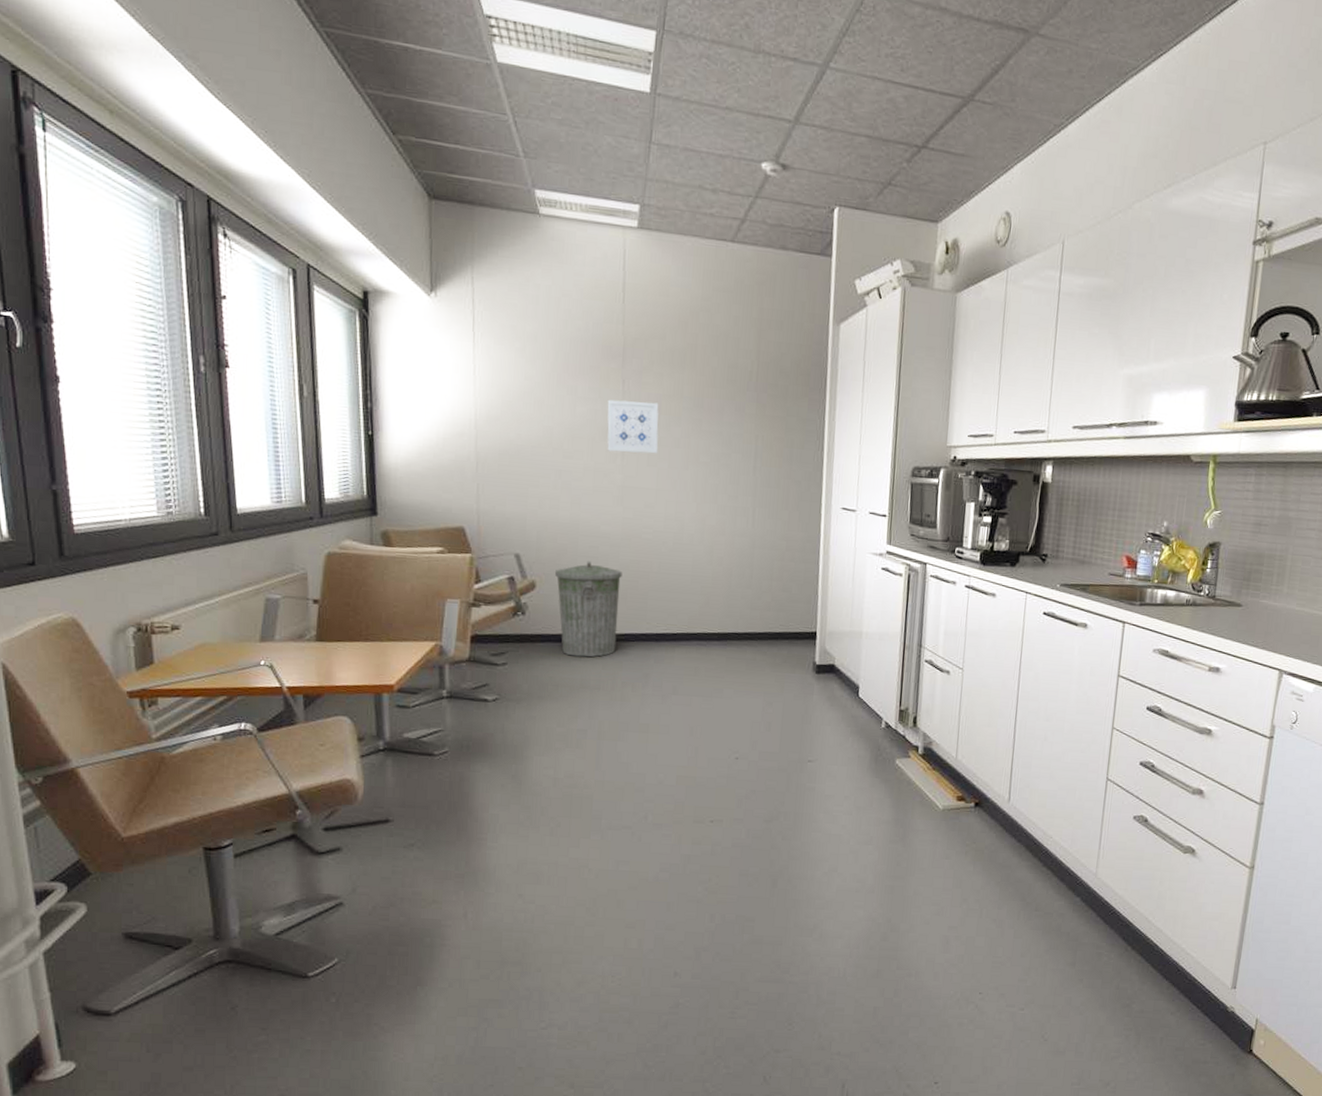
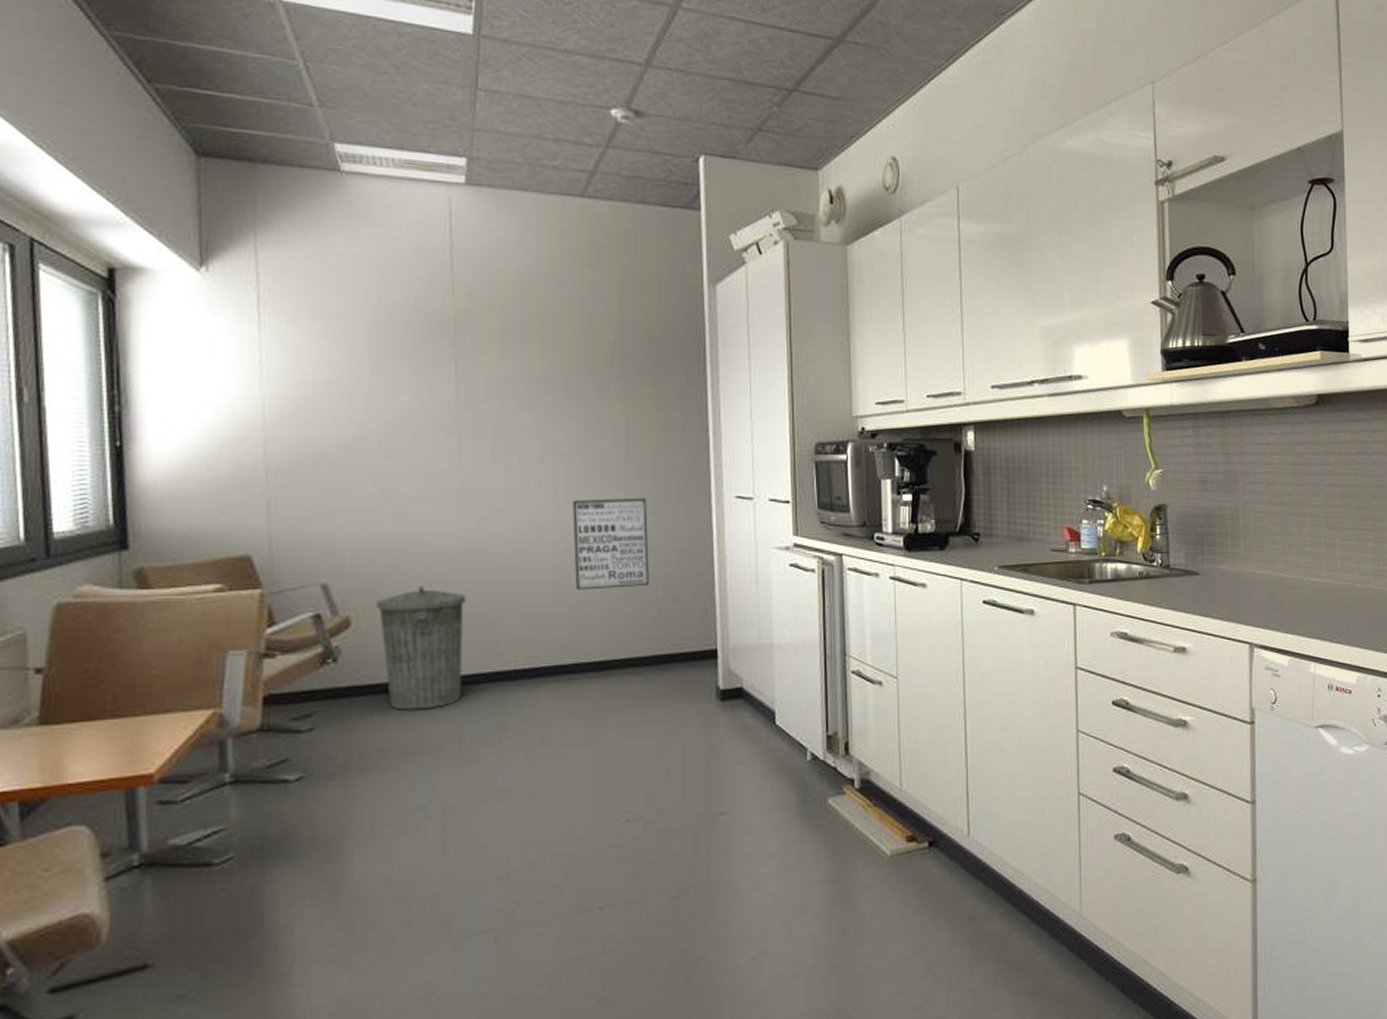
wall art: present [607,399,659,454] -> none [436,385,505,448]
wall art: none [707,501,769,576] -> present [572,497,649,590]

